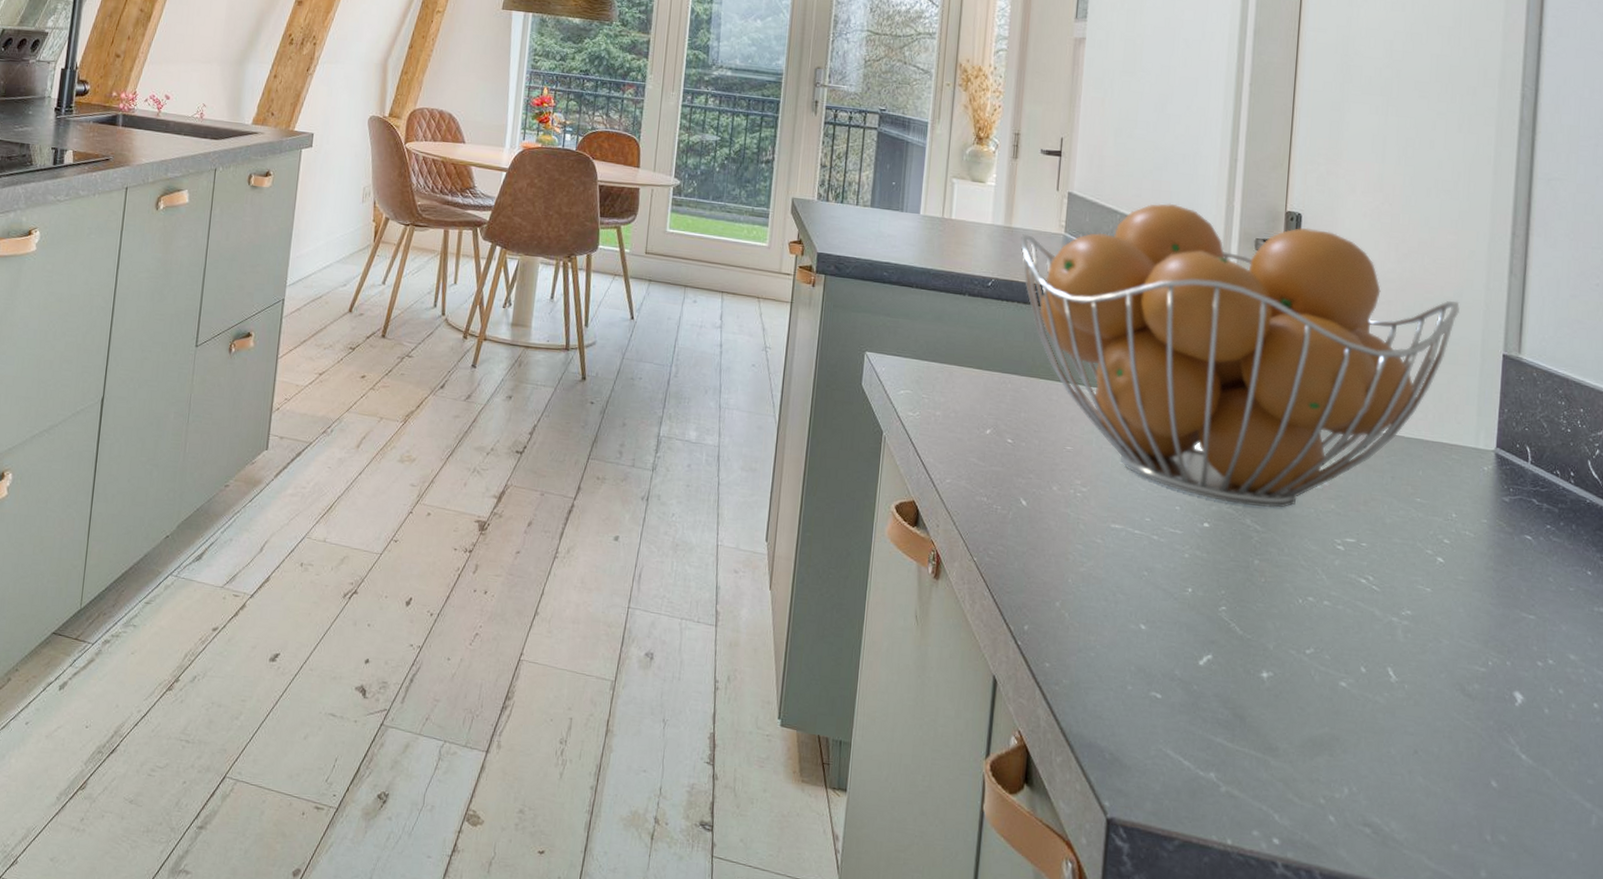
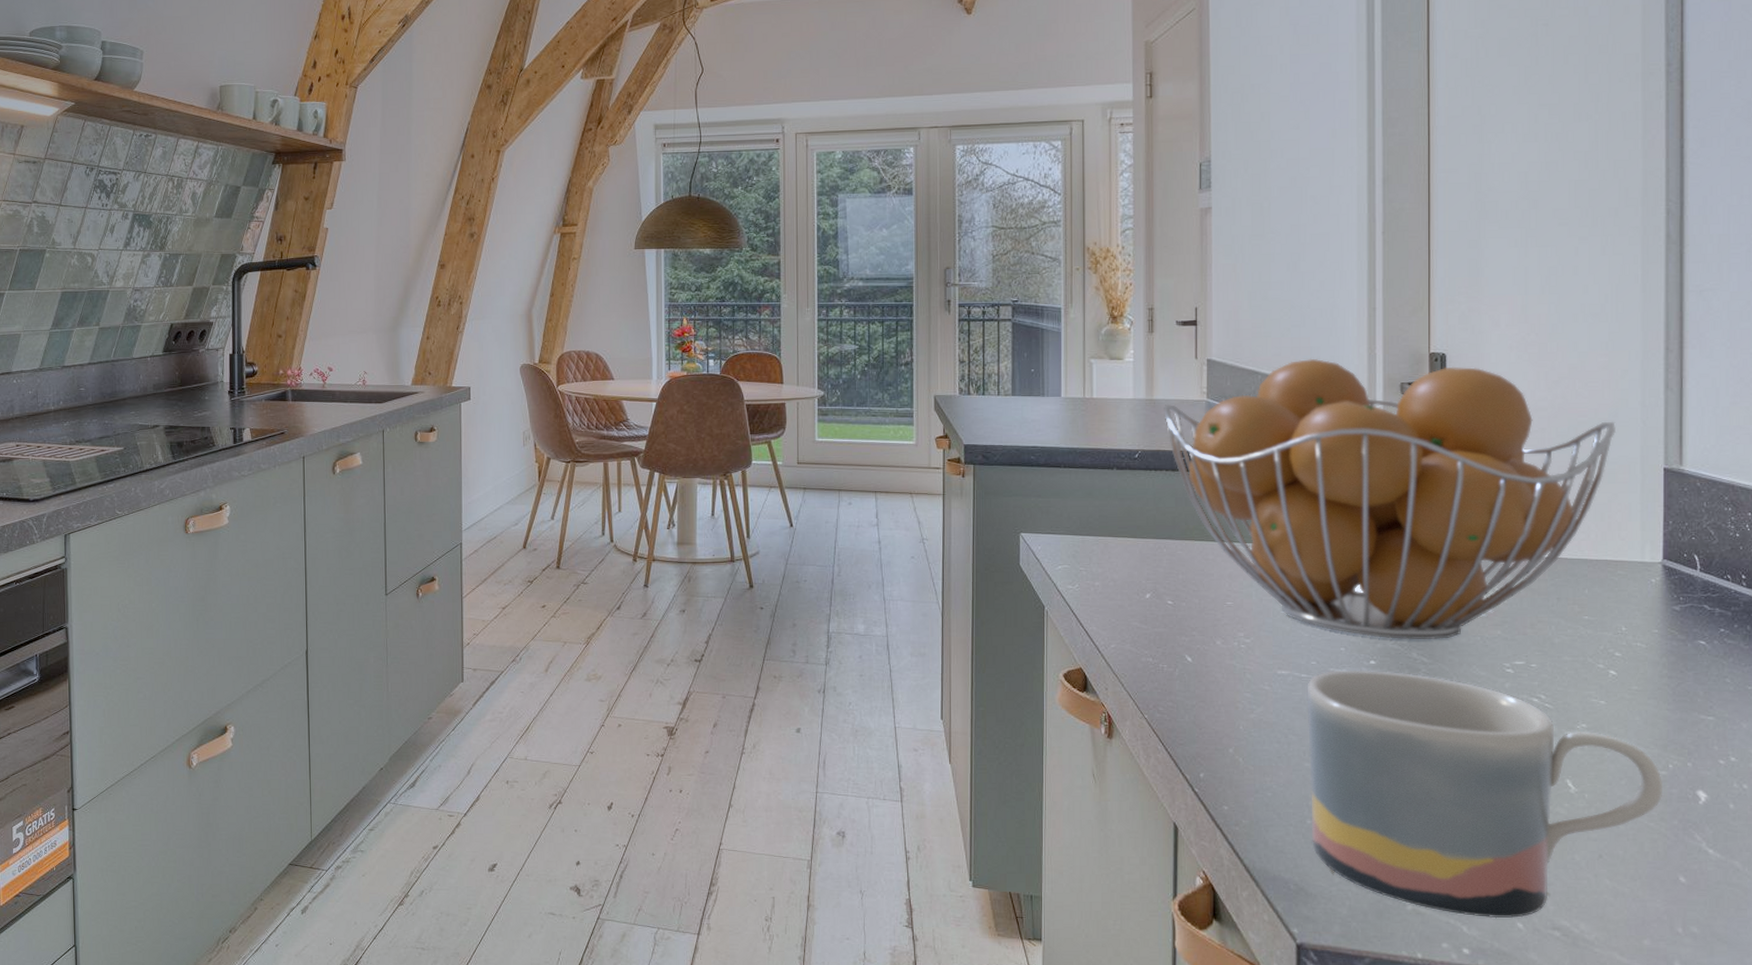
mug: none [1131,529,1482,810] -> present [1307,670,1664,919]

